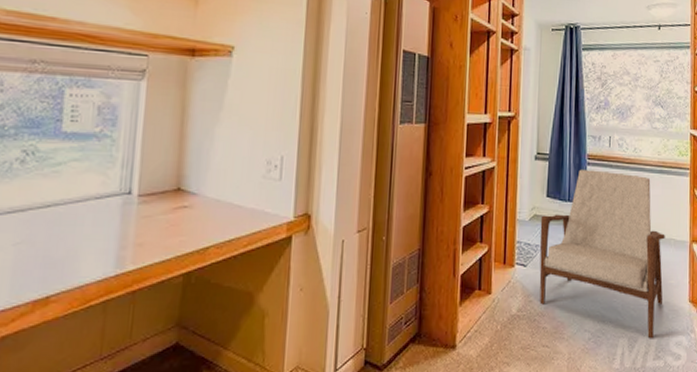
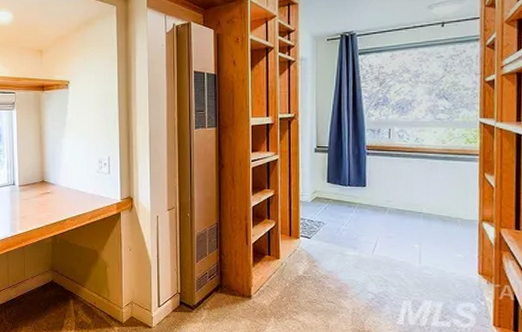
armchair: present [539,169,665,339] -> none [322,159,451,303]

